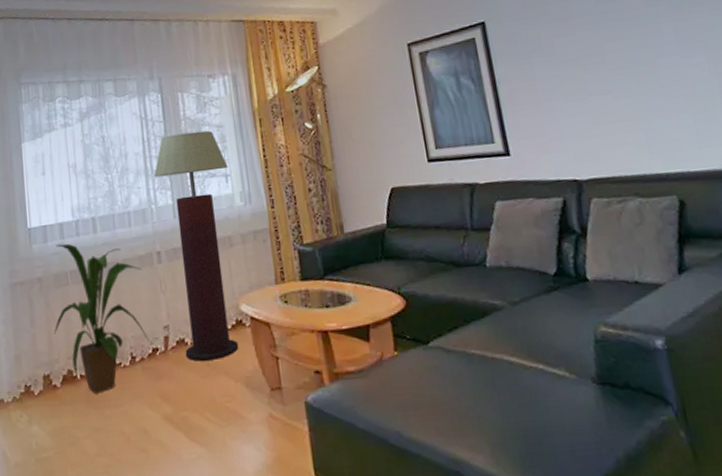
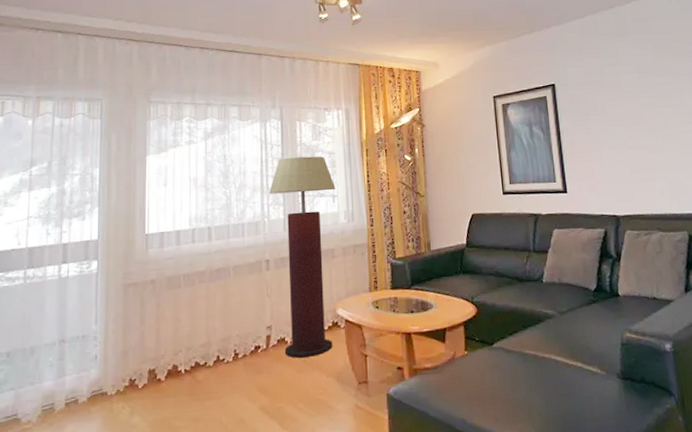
house plant: present [54,243,149,394] -> none [163,249,252,387]

